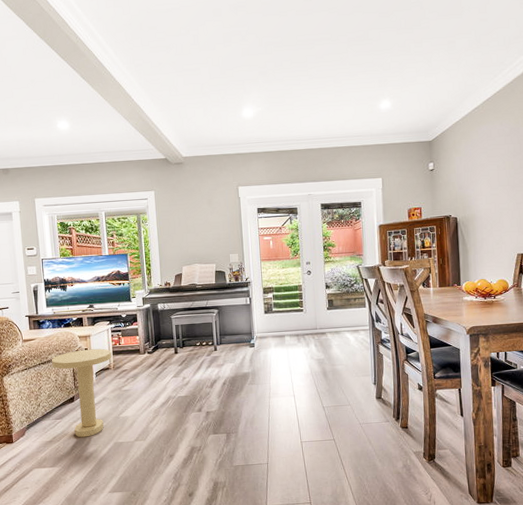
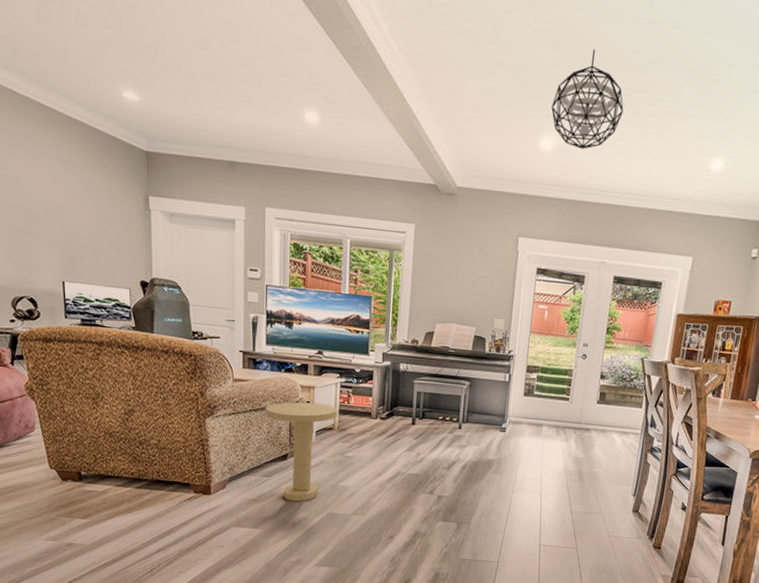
pendant light: none [247,38,304,112] -> present [551,49,624,149]

